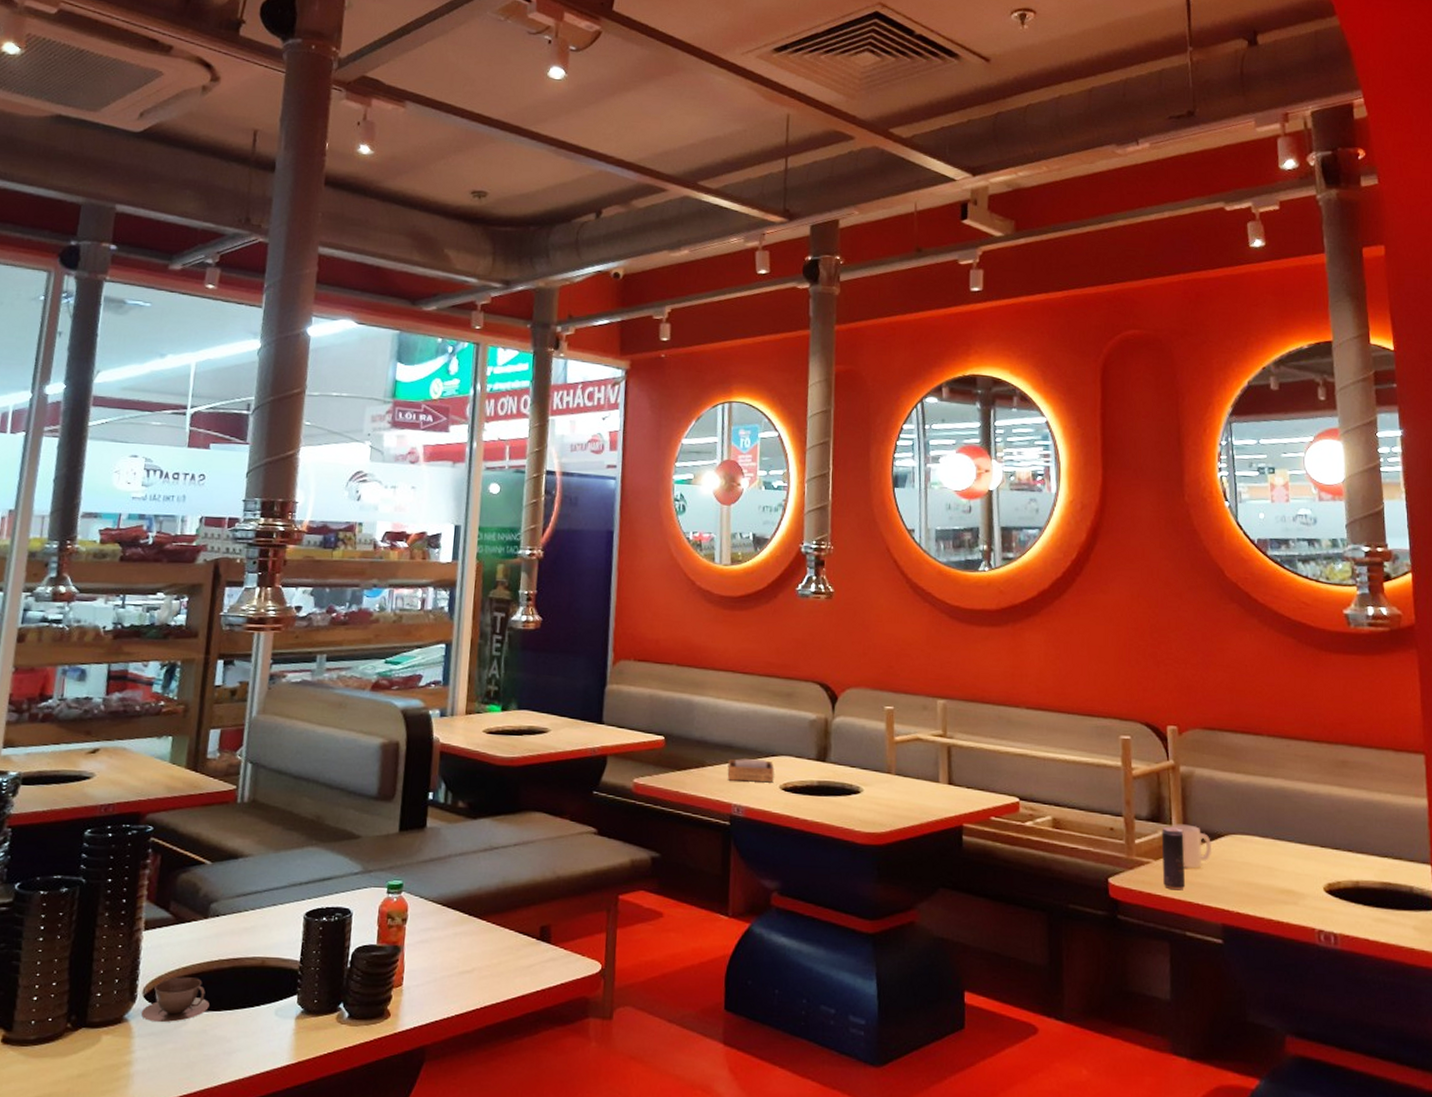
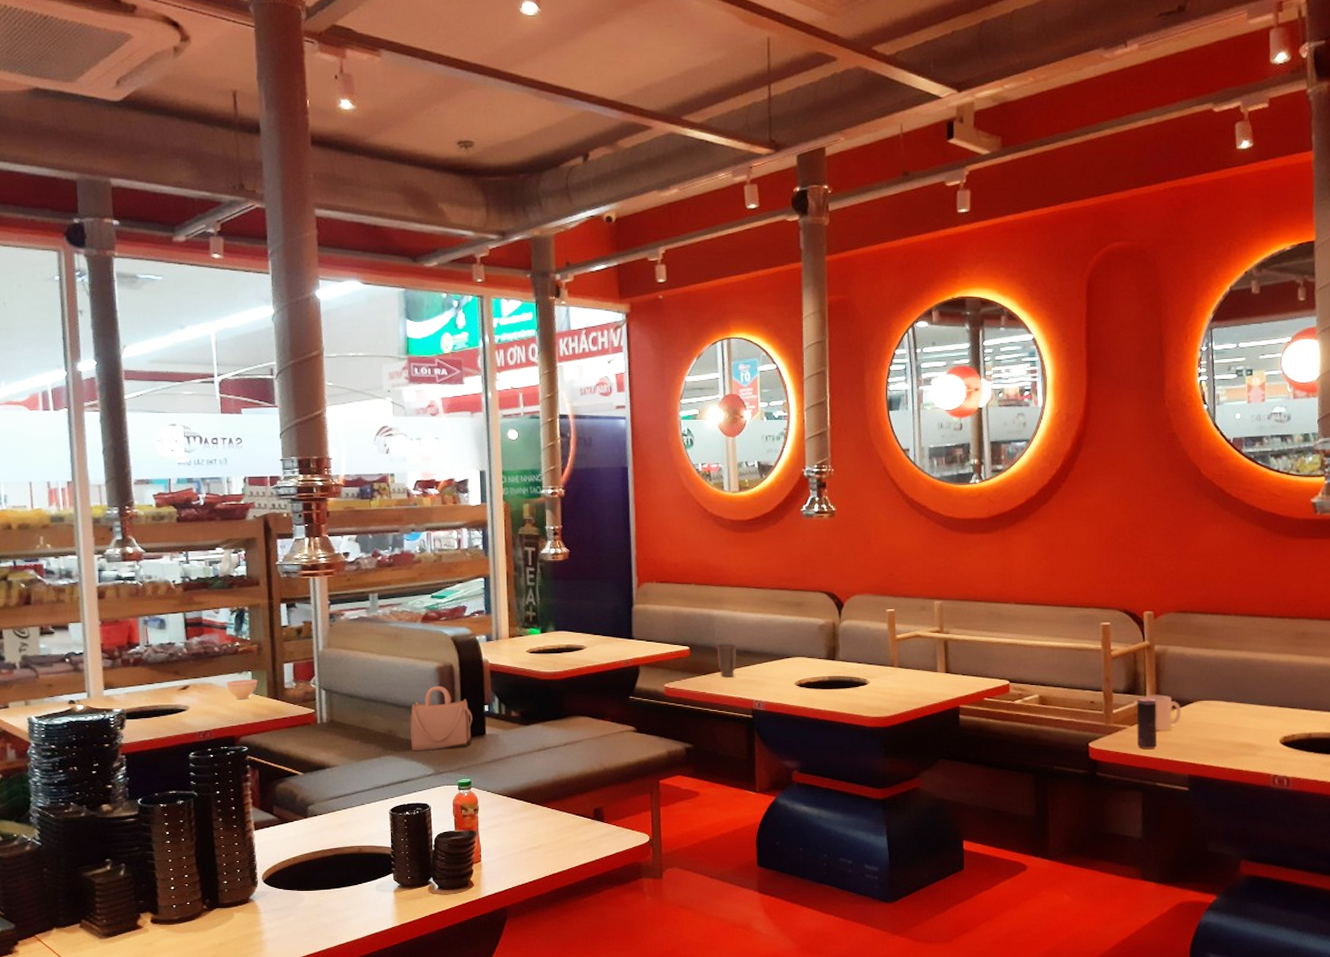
teacup: present [140,977,210,1023] -> none [263,865,320,901]
bowl: none [142,745,178,769] -> present [227,679,258,700]
handbag: none [340,765,414,844] -> present [409,685,473,751]
cup: none [694,735,719,776] -> present [715,644,738,677]
napkin holder: present [727,759,775,783] -> none [747,662,789,681]

